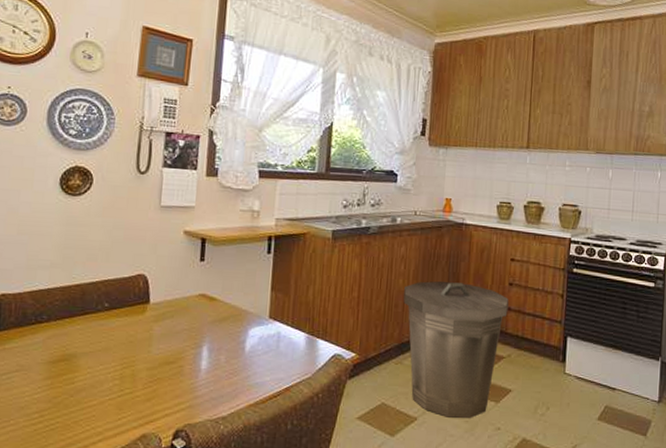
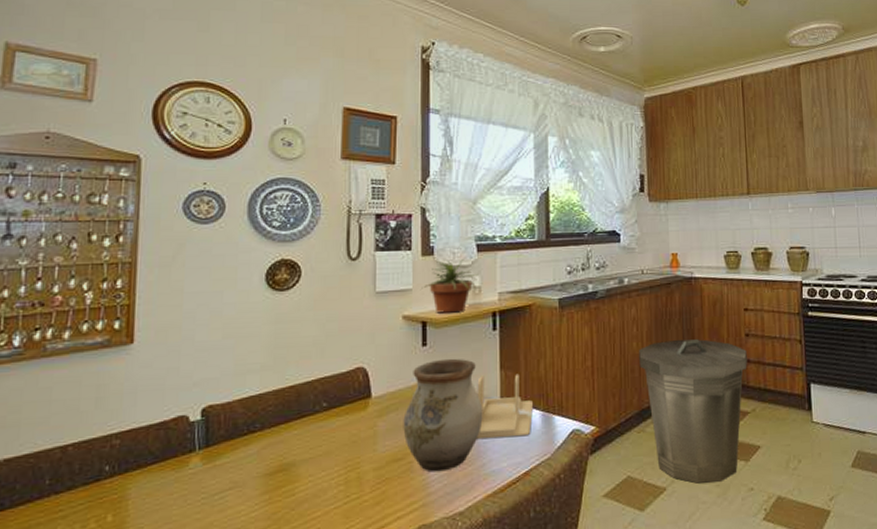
vase: none [176,275,252,378] -> present [403,358,483,472]
potted plant: none [203,182,259,233] -> present [421,258,479,313]
napkin holder: none [243,294,300,355] -> present [476,373,534,439]

